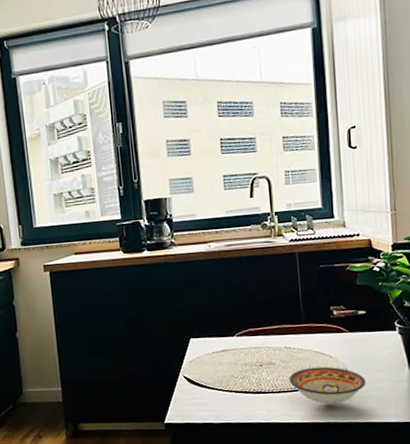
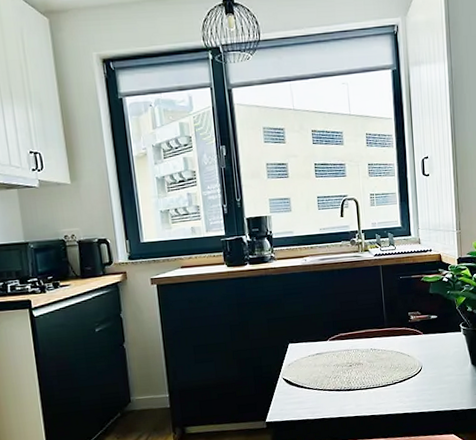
ceramic bowl: present [288,366,367,405] -> none [374,364,438,398]

